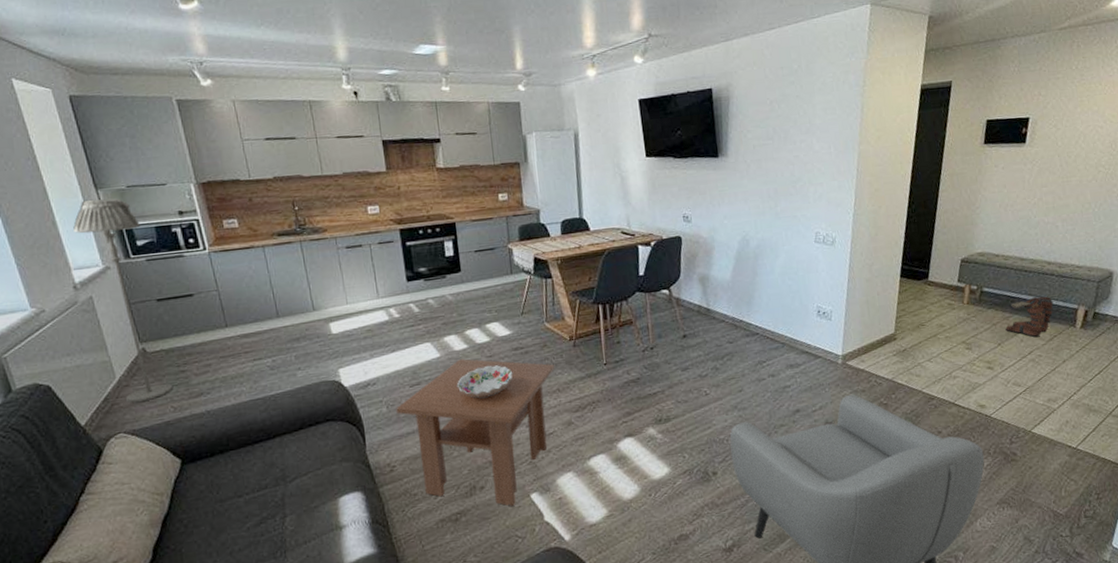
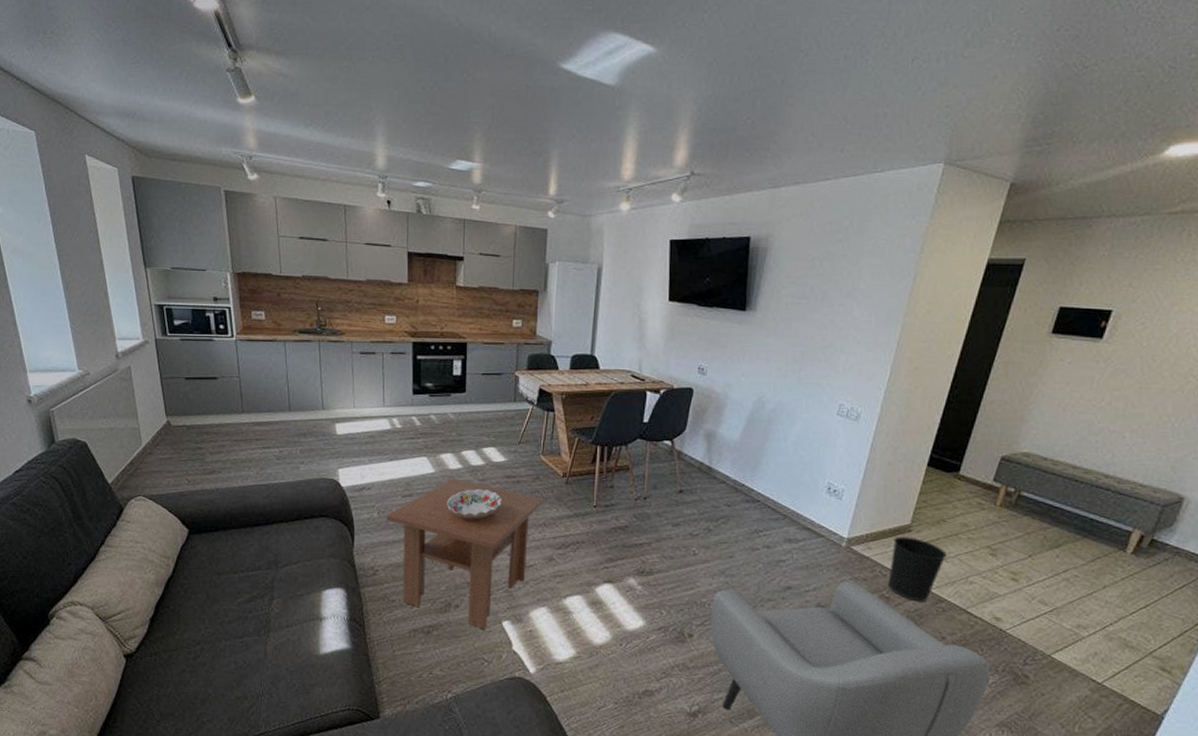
floor lamp: present [73,198,172,403] -> none [122,276,189,470]
wastebasket: none [882,344,930,403] -> present [887,536,947,602]
boots: present [1005,296,1054,337] -> none [1040,511,1104,556]

